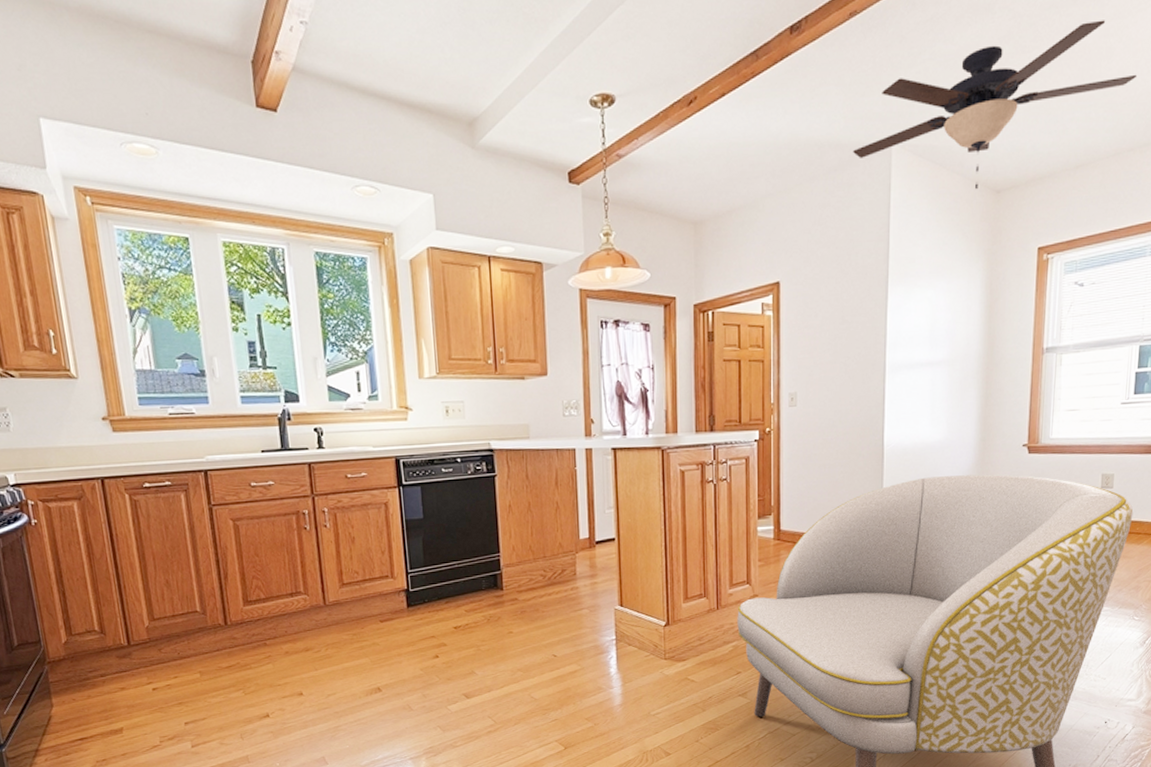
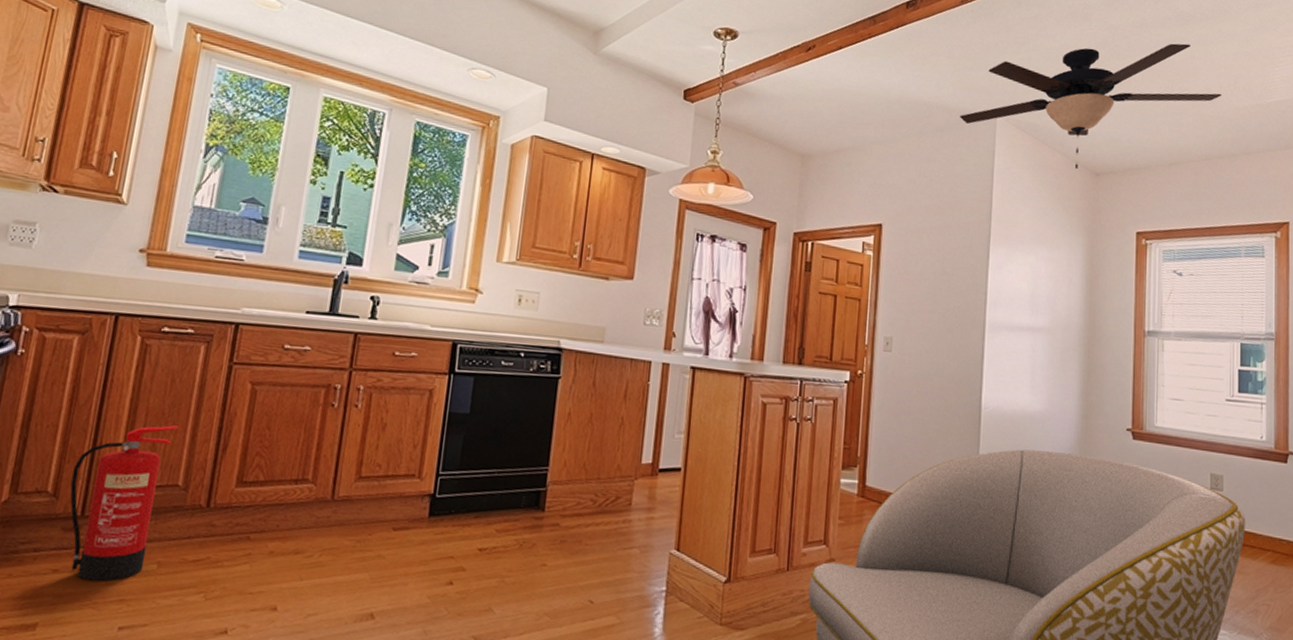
fire extinguisher: none [109,564,190,692] -> present [70,425,179,581]

